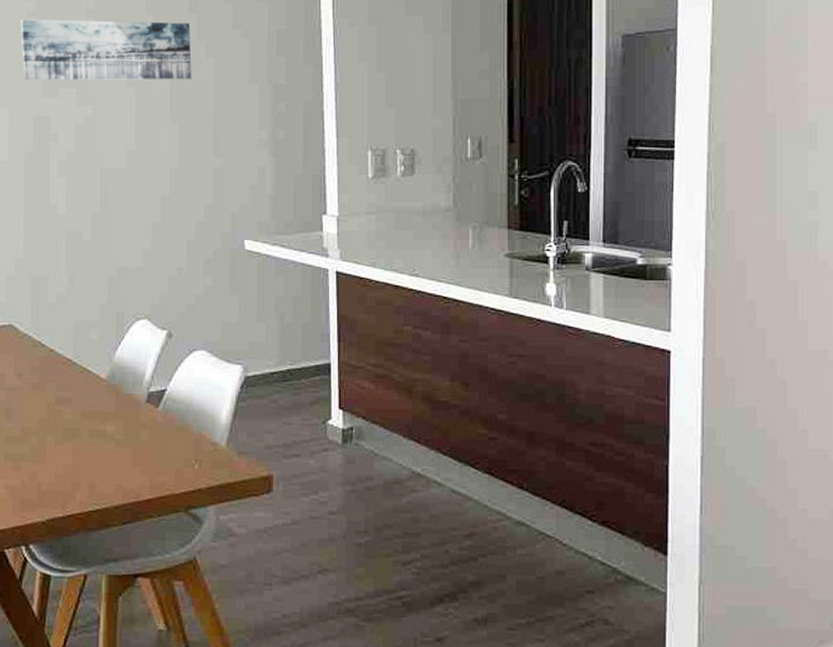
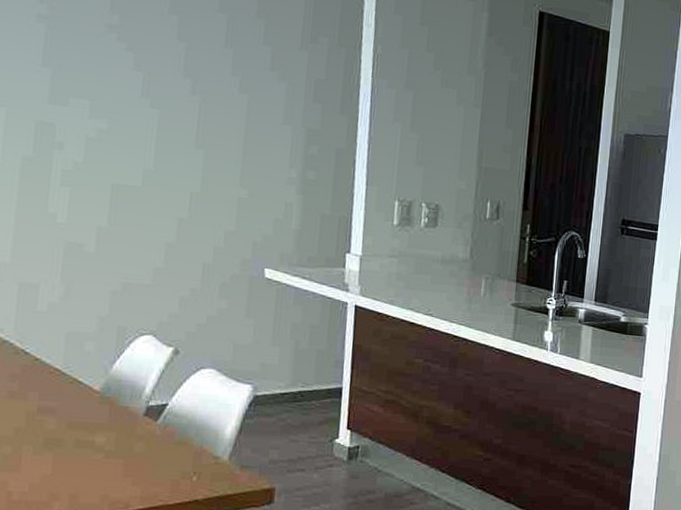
wall art: present [20,19,192,81] -> none [26,20,225,111]

